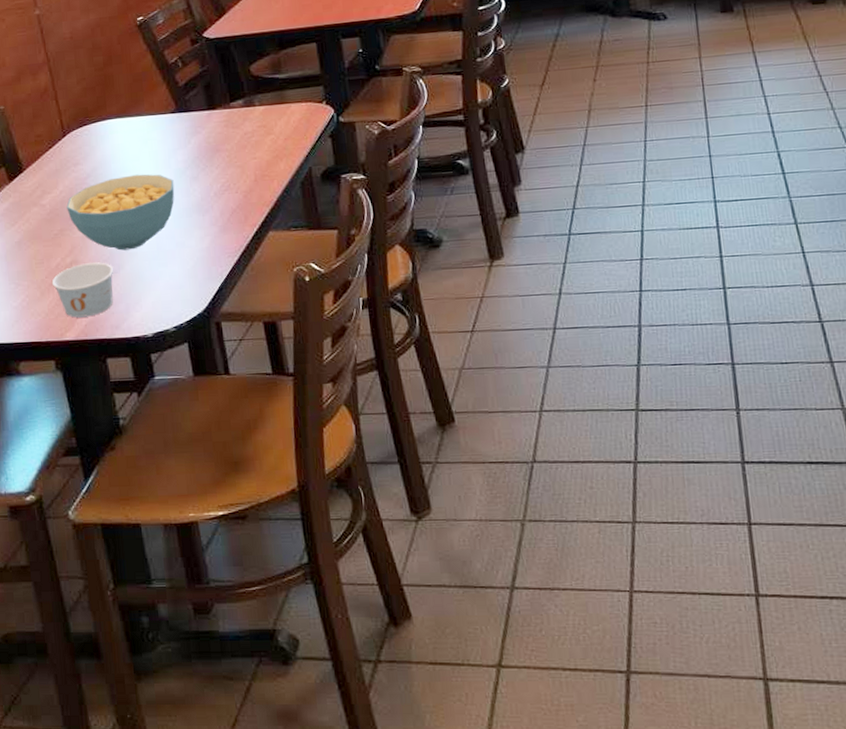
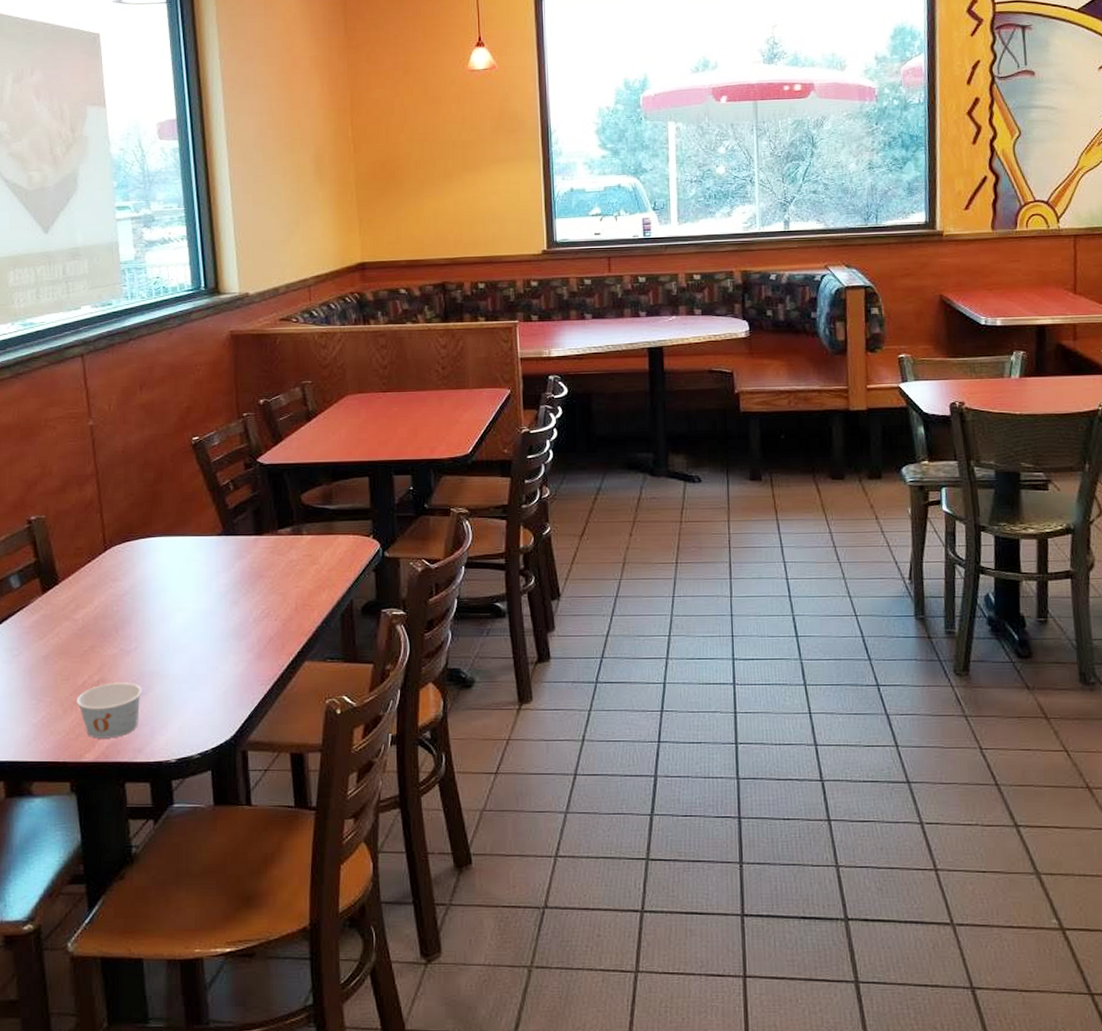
cereal bowl: present [66,174,175,251] -> none [100,595,213,672]

